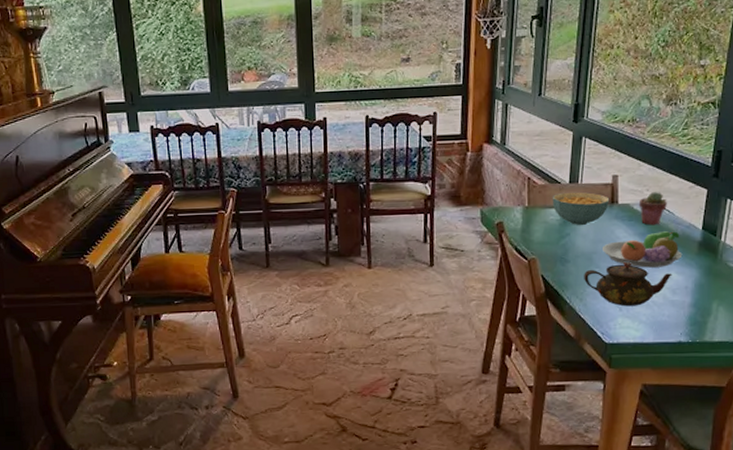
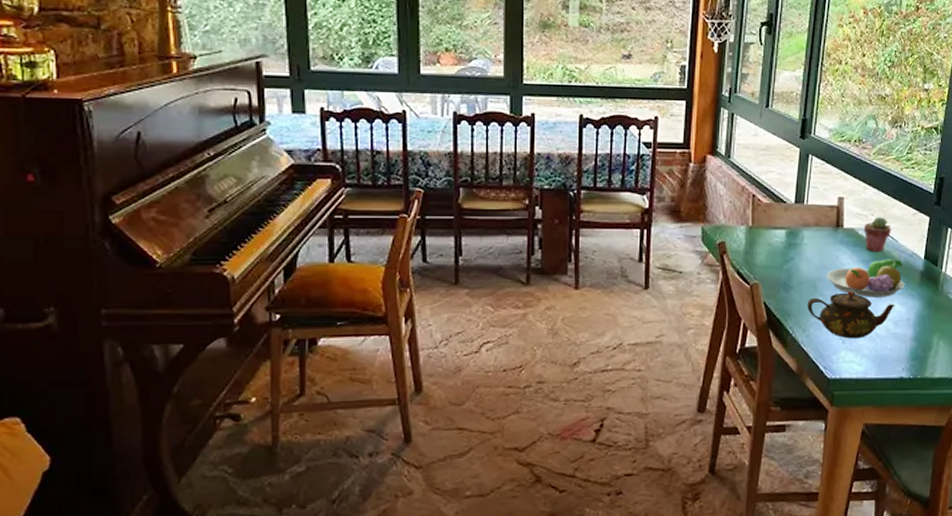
cereal bowl: present [552,192,610,226] -> none [776,213,835,250]

